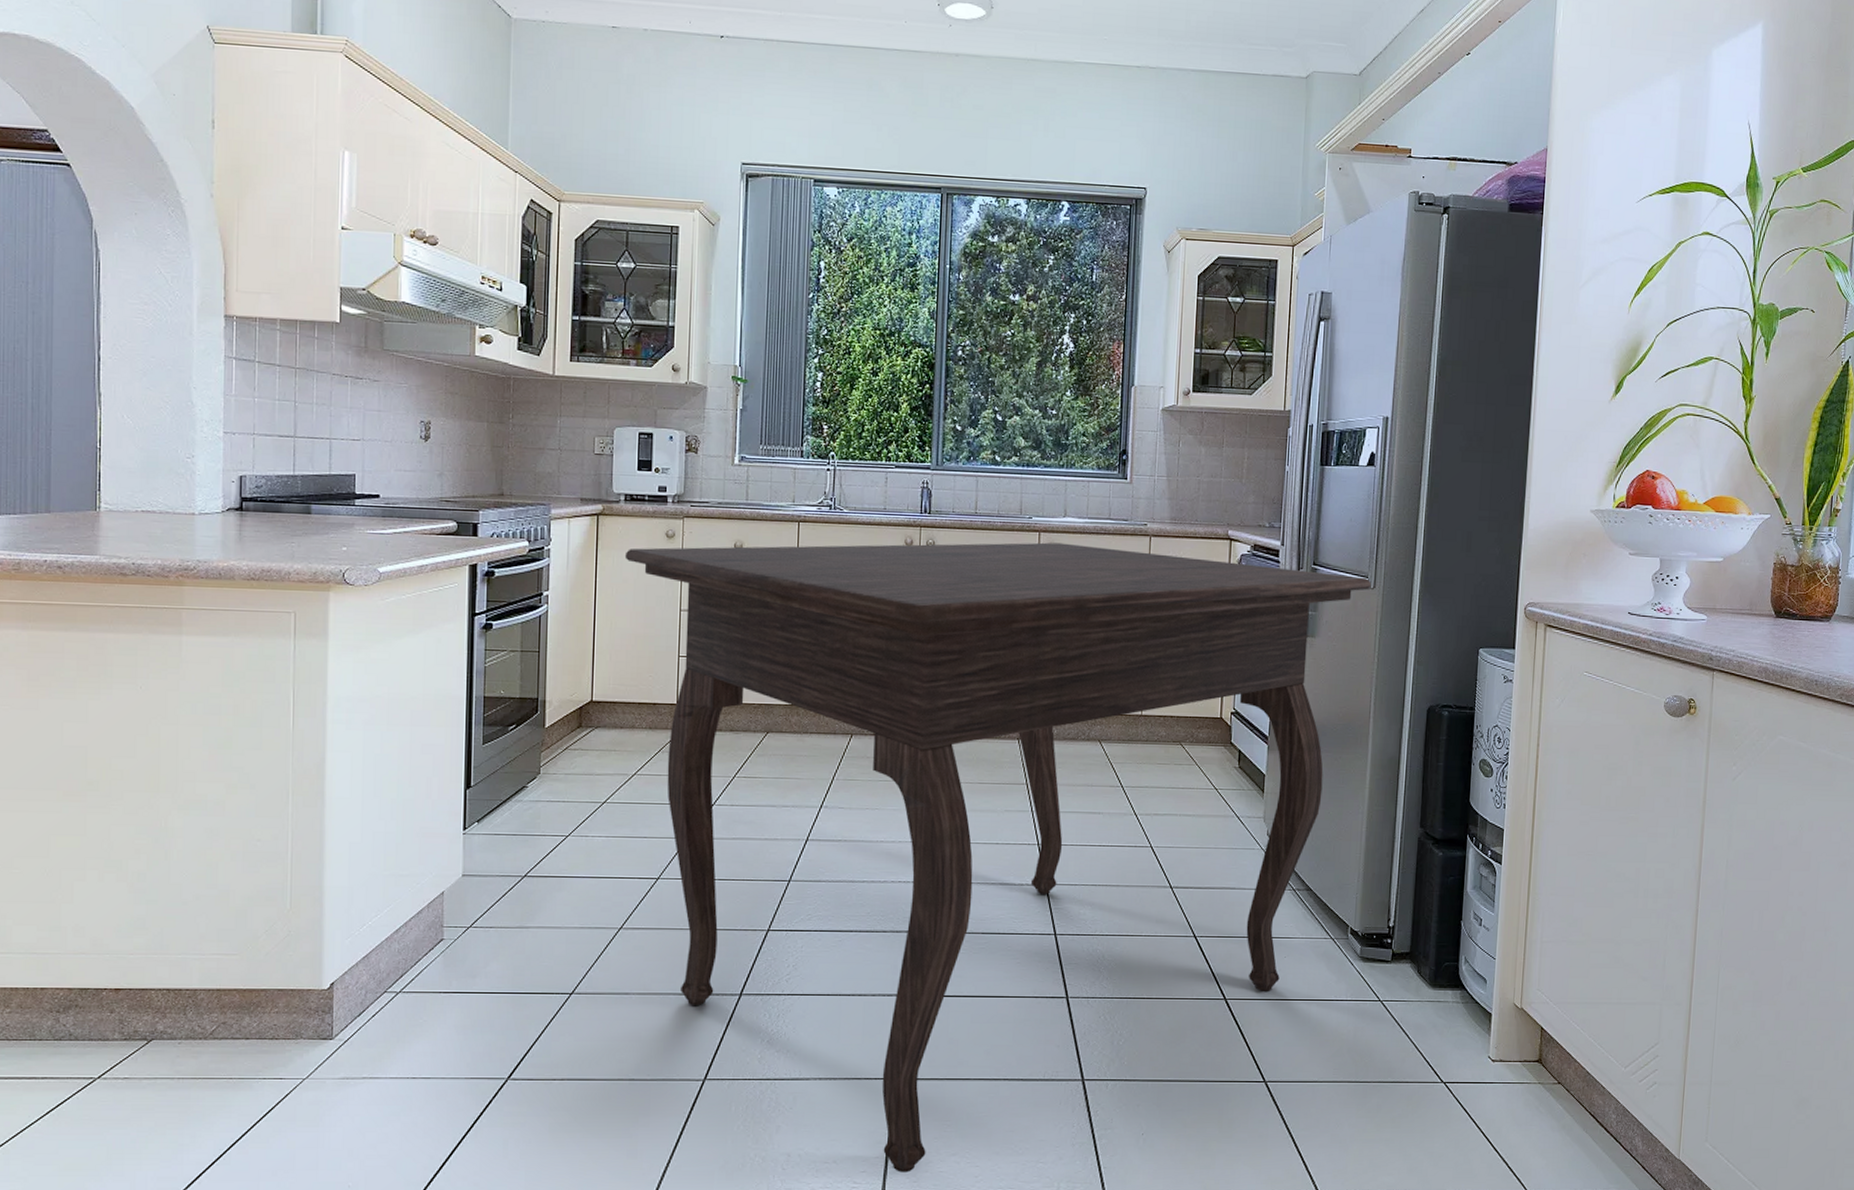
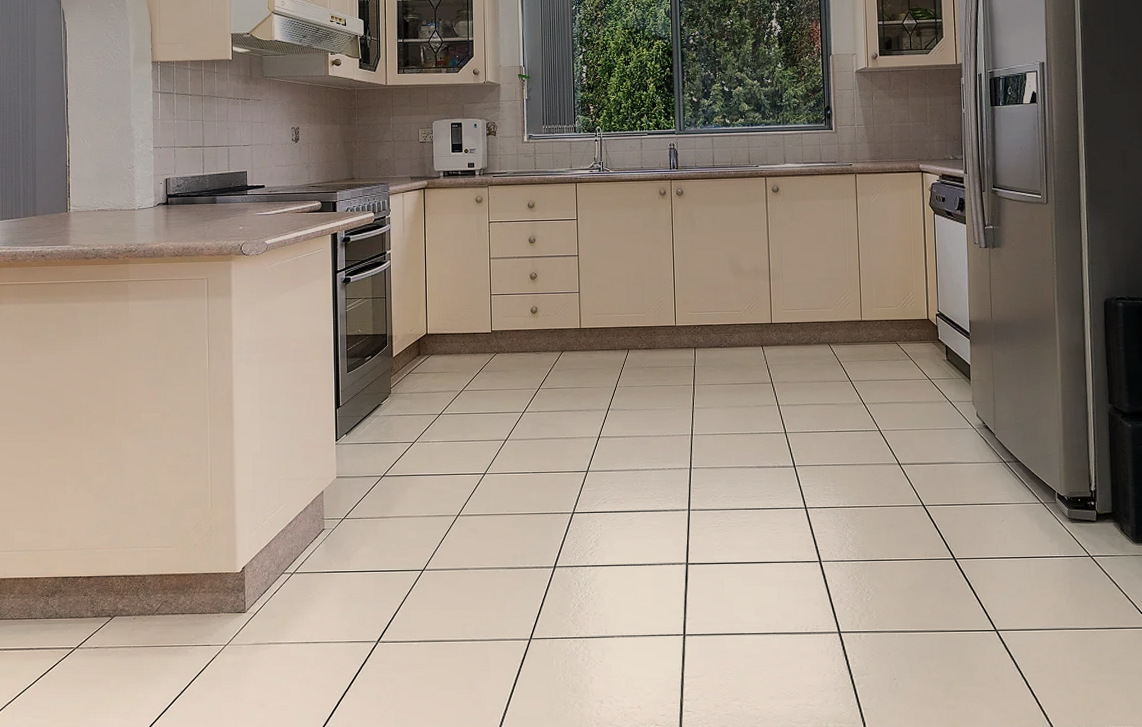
dining table: present [624,542,1372,1172] -> none [445,184,1045,715]

